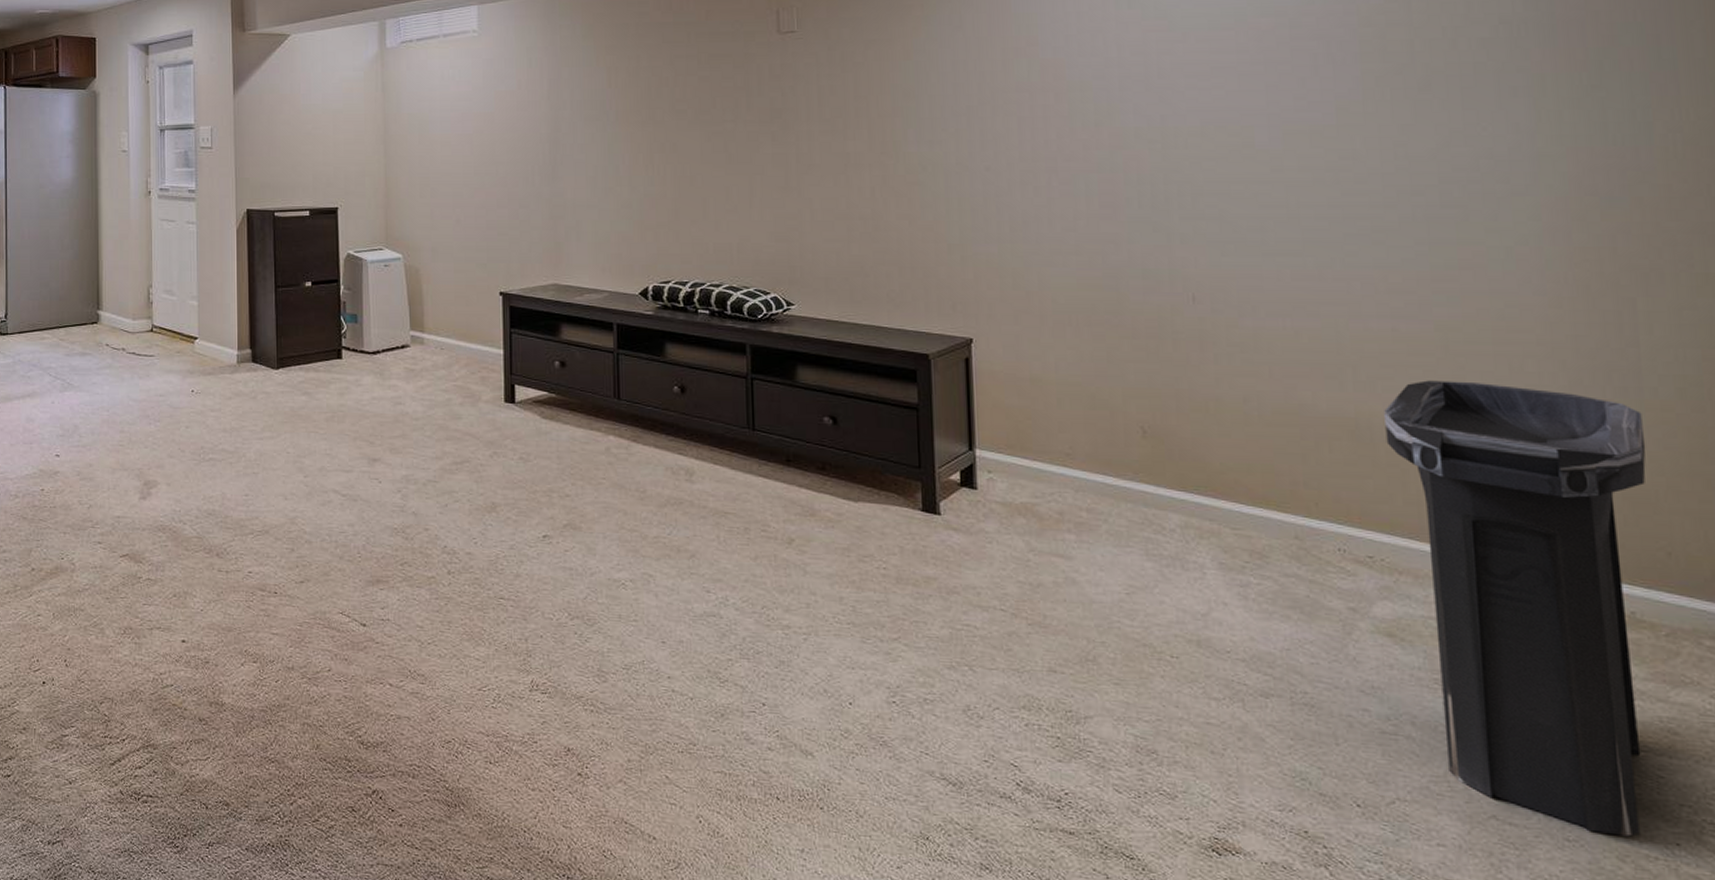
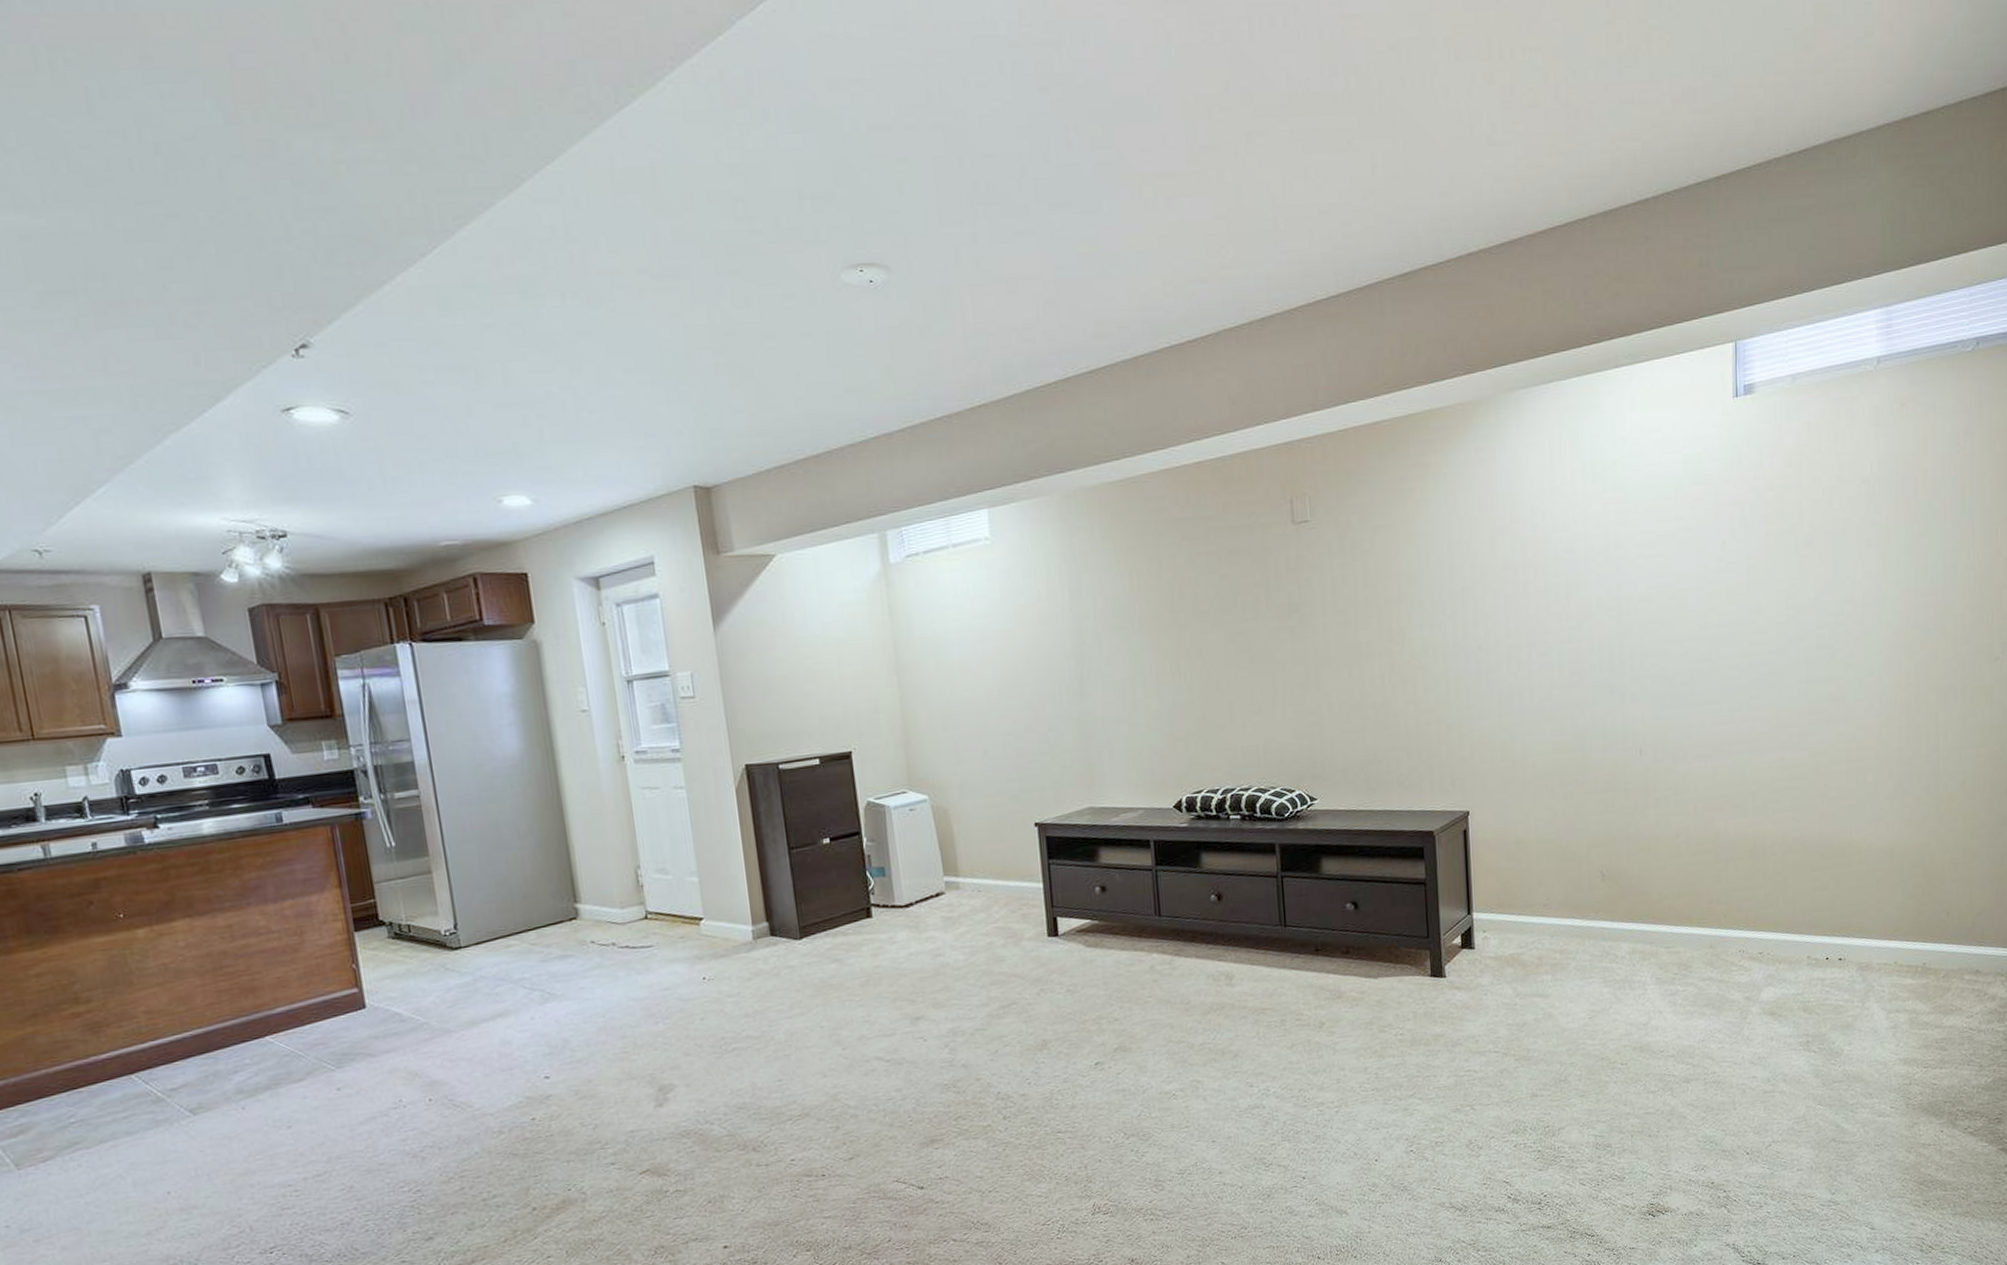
trash can: present [1384,380,1646,837] -> none [1773,795,1939,1136]

